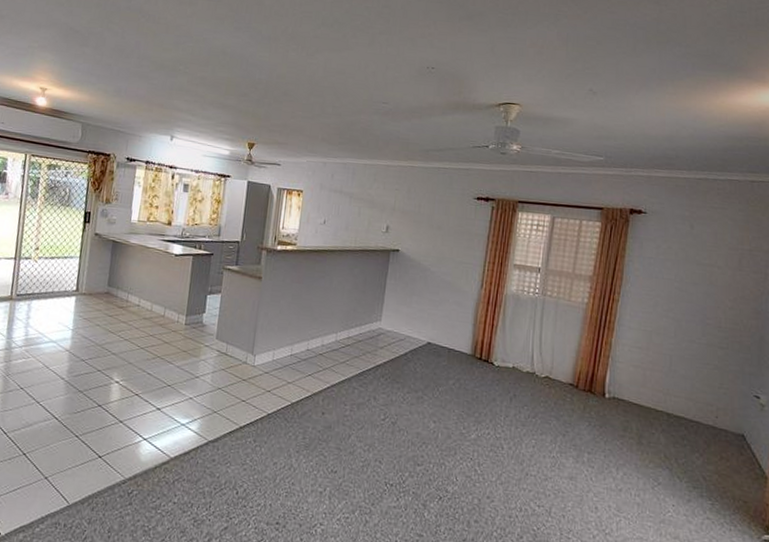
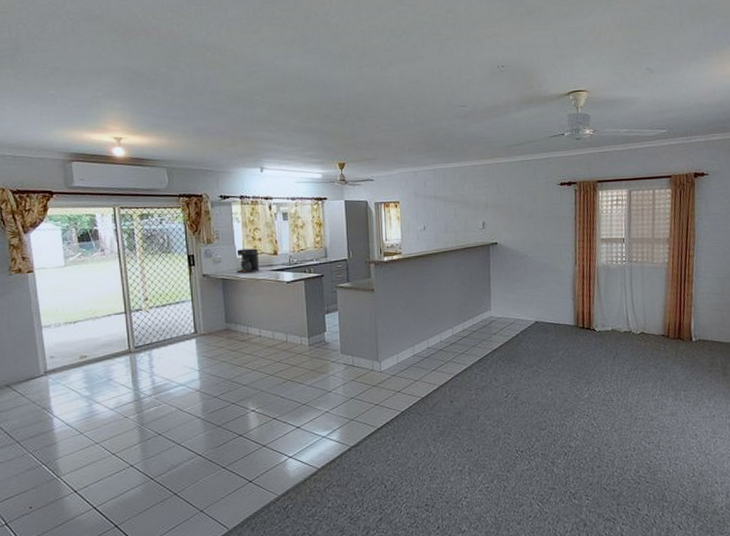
coffee maker: none [127,213,153,240] -> present [236,248,260,274]

